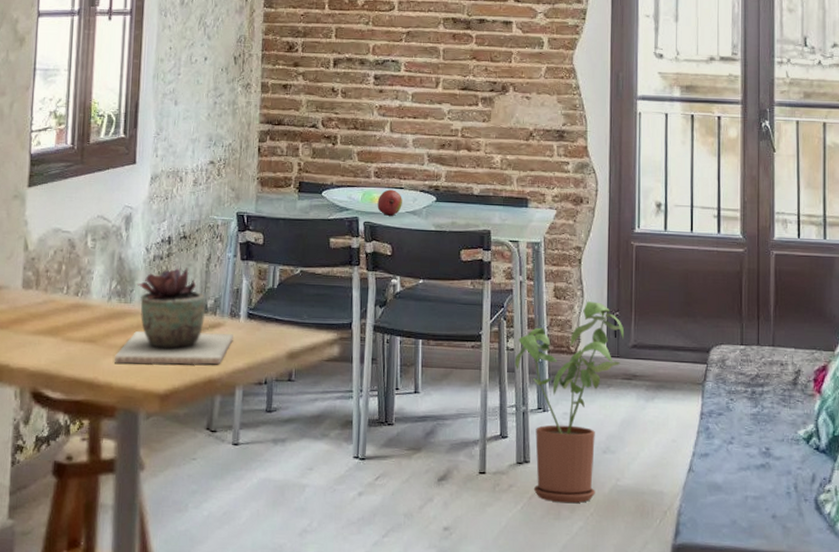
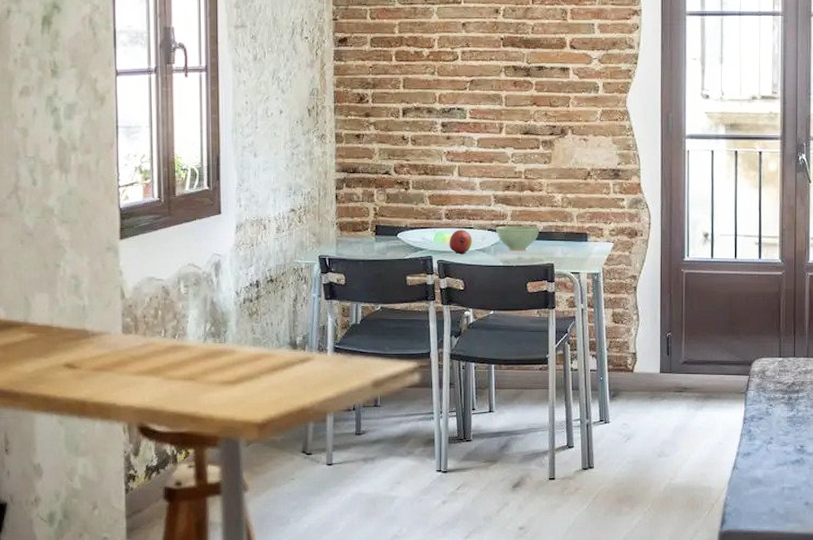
succulent plant: present [115,267,234,365] -> none [214,308,323,398]
bowl: none [427,187,477,216] -> present [495,225,541,252]
house plant: present [514,301,625,503] -> none [578,324,676,501]

